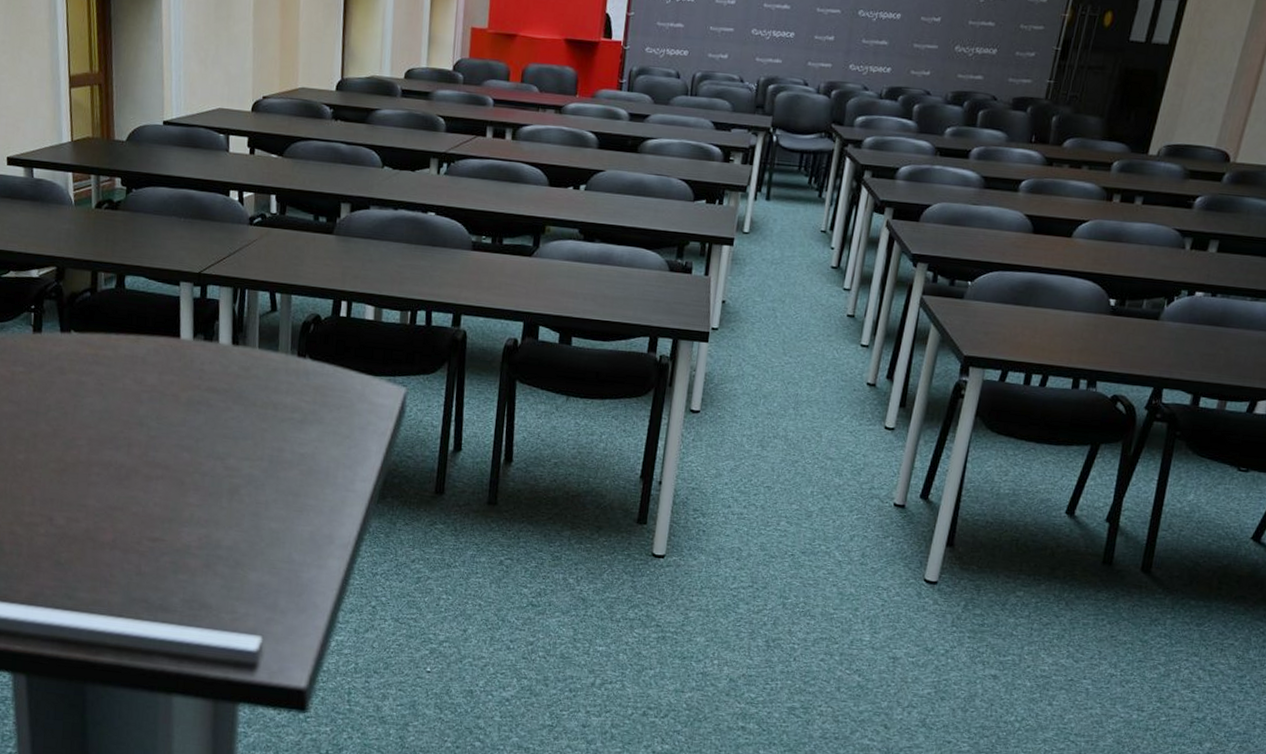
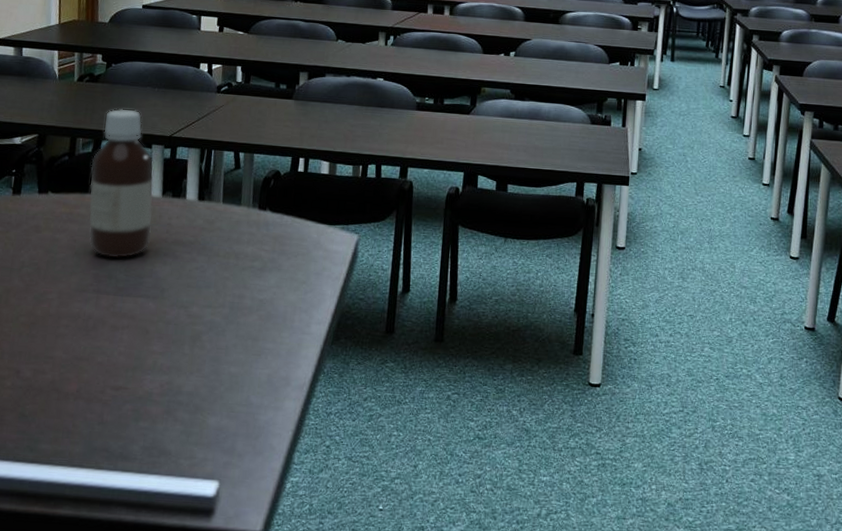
bottle: none [115,240,184,405] -> present [89,108,154,259]

